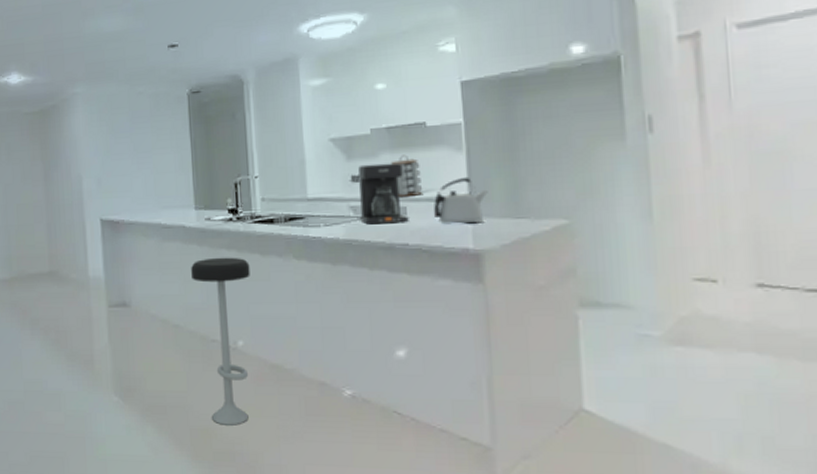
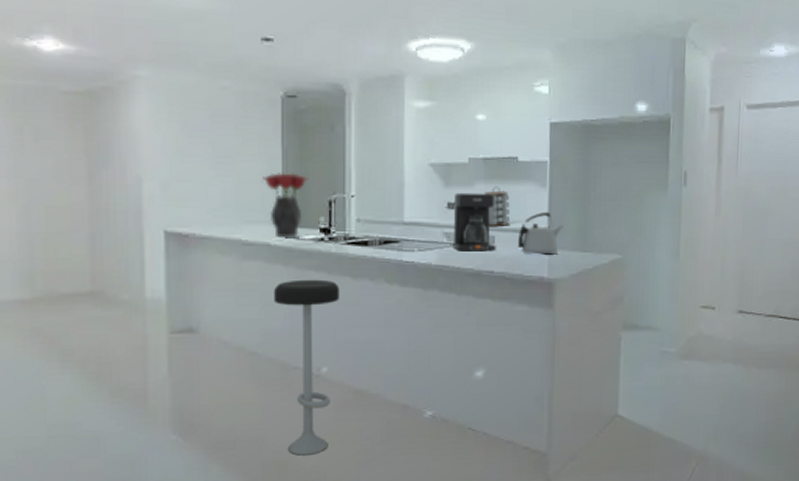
bouquet: none [176,160,216,221] -> present [263,173,309,239]

